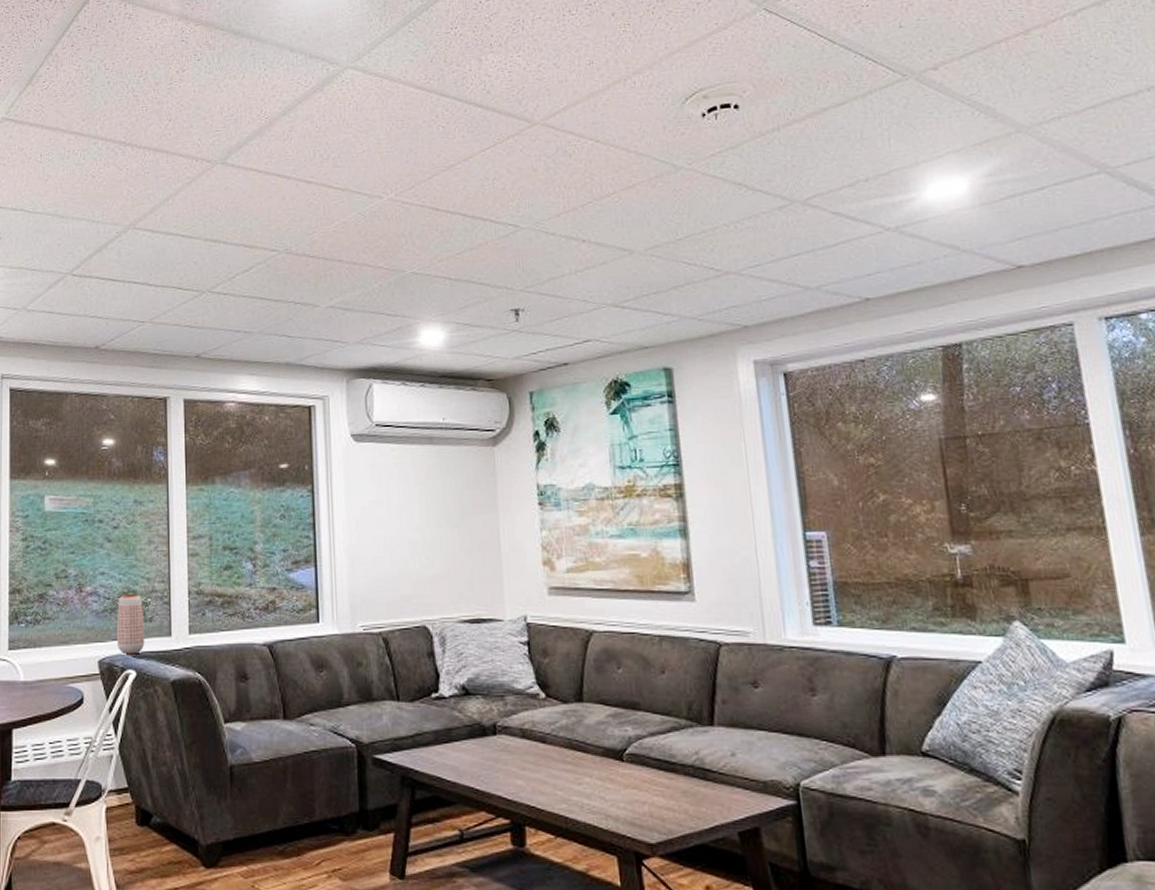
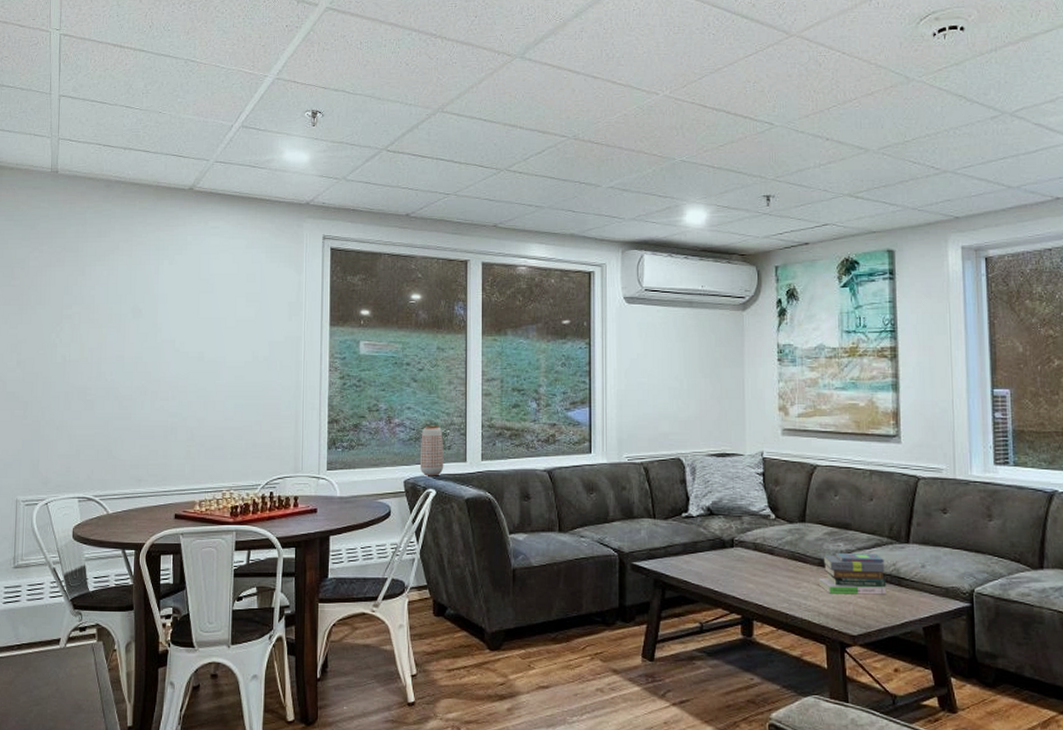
books: none [602,740,690,792] -> present [818,553,887,595]

